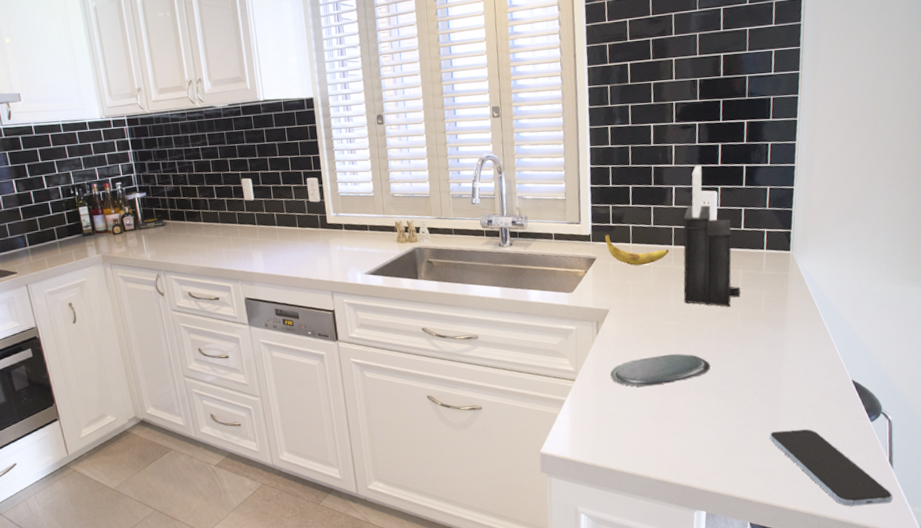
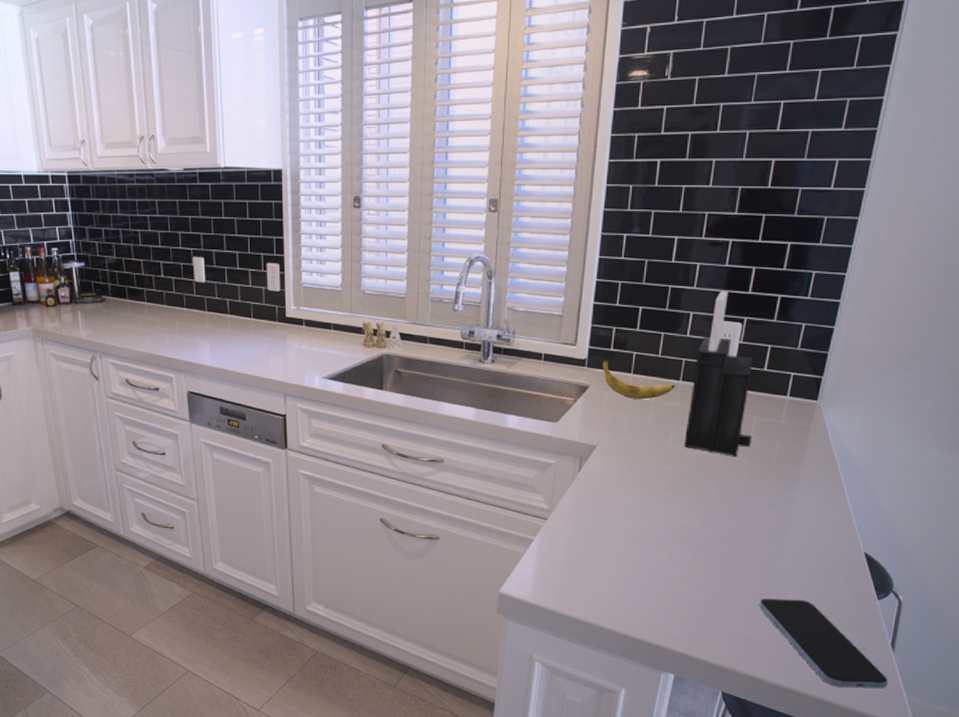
oval tray: present [610,353,711,387] -> none [588,502,704,535]

